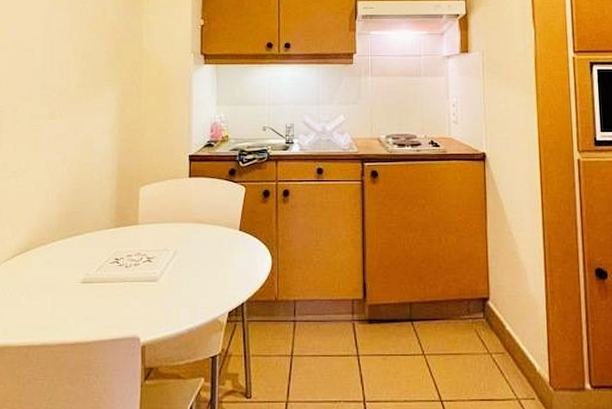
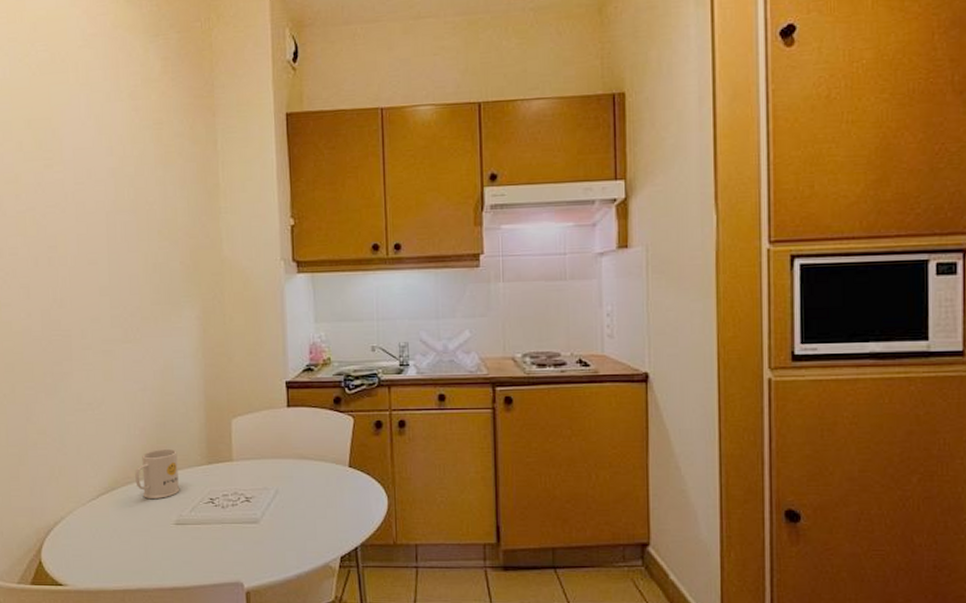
mug: none [49,213,89,259] -> present [135,448,180,498]

